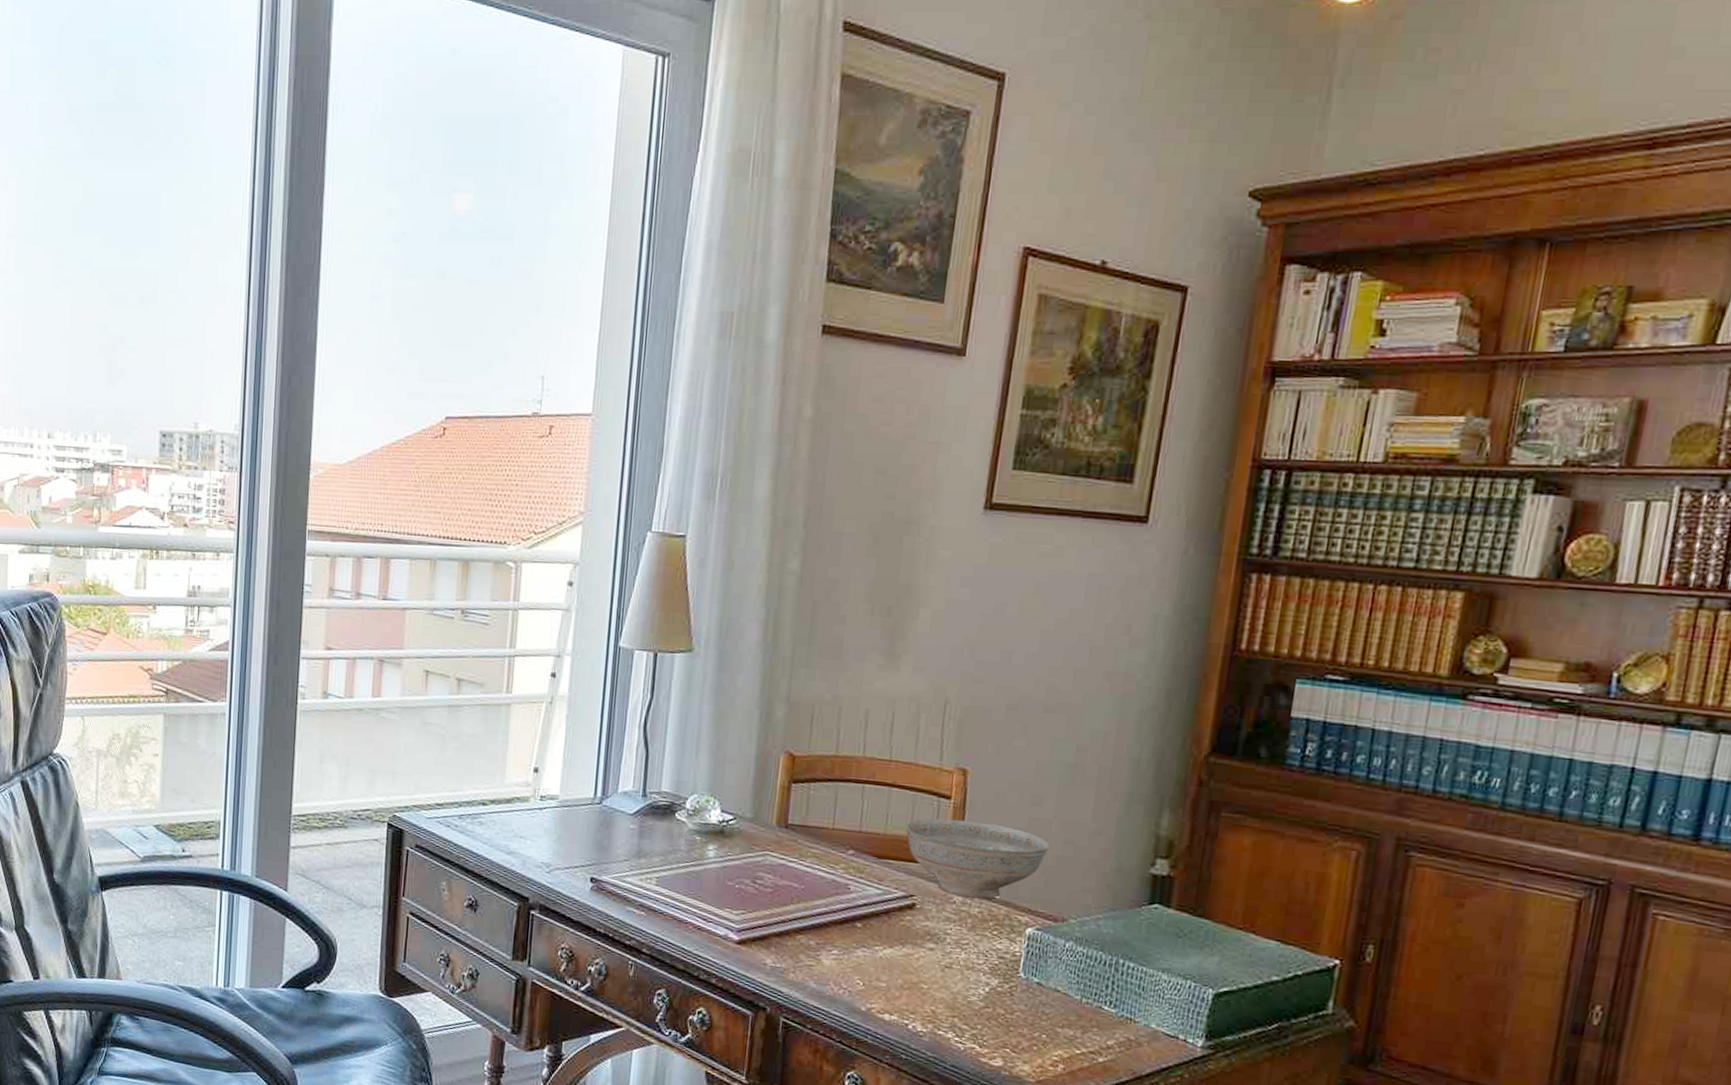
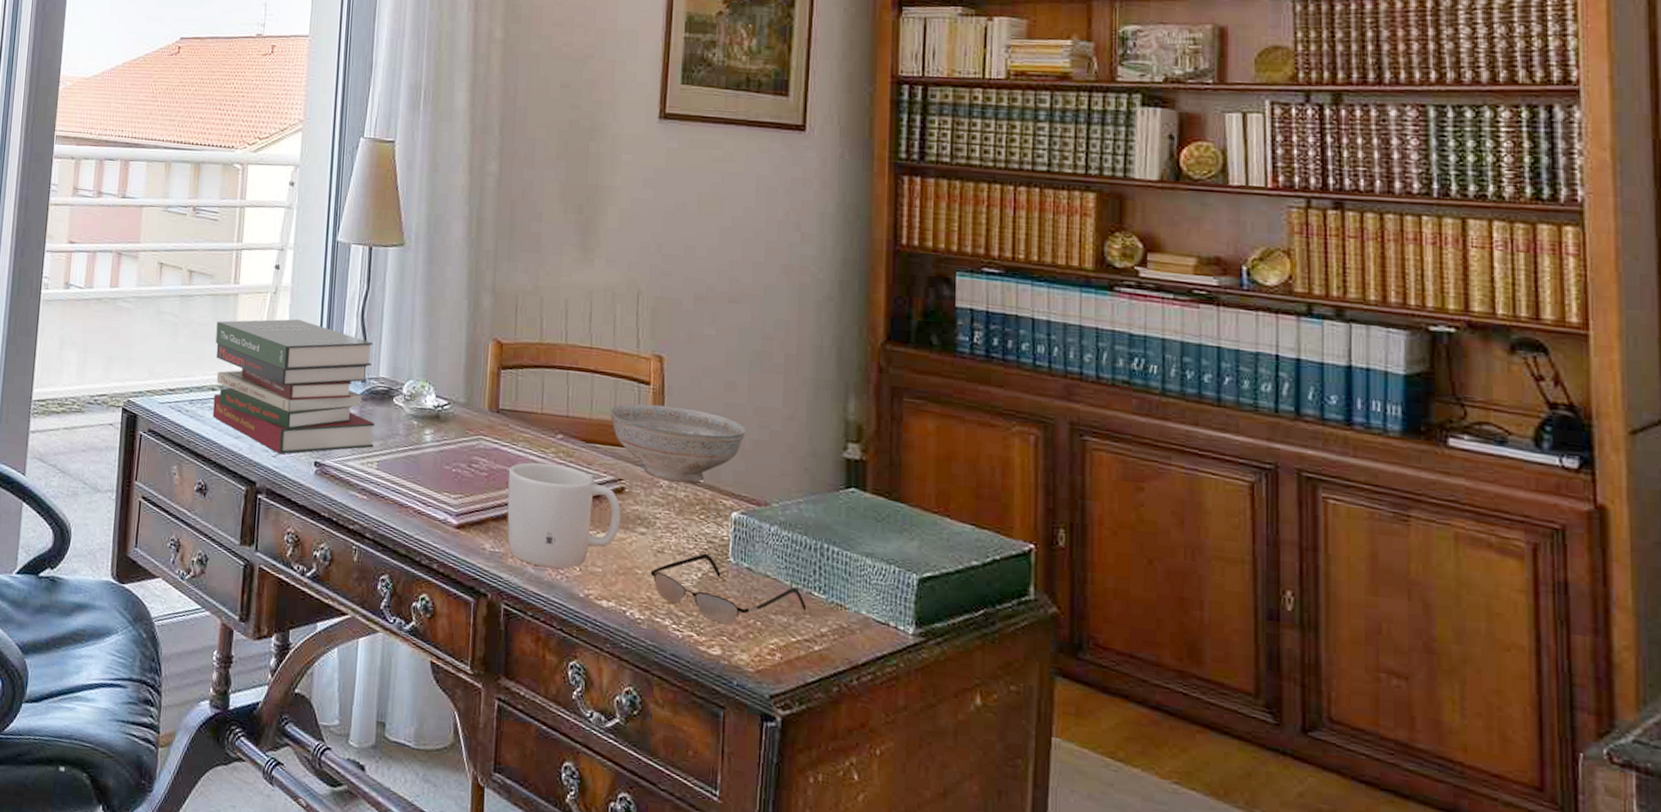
books: none [483,730,655,870] -> present [212,318,375,454]
mug: none [789,878,911,984] -> present [507,462,621,569]
eyeglasses: none [936,968,1095,1038] -> present [650,553,807,625]

